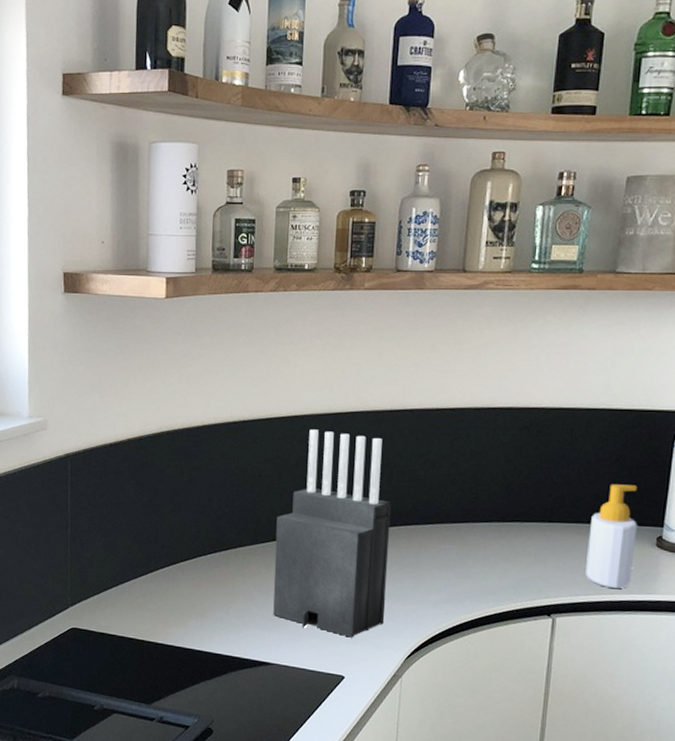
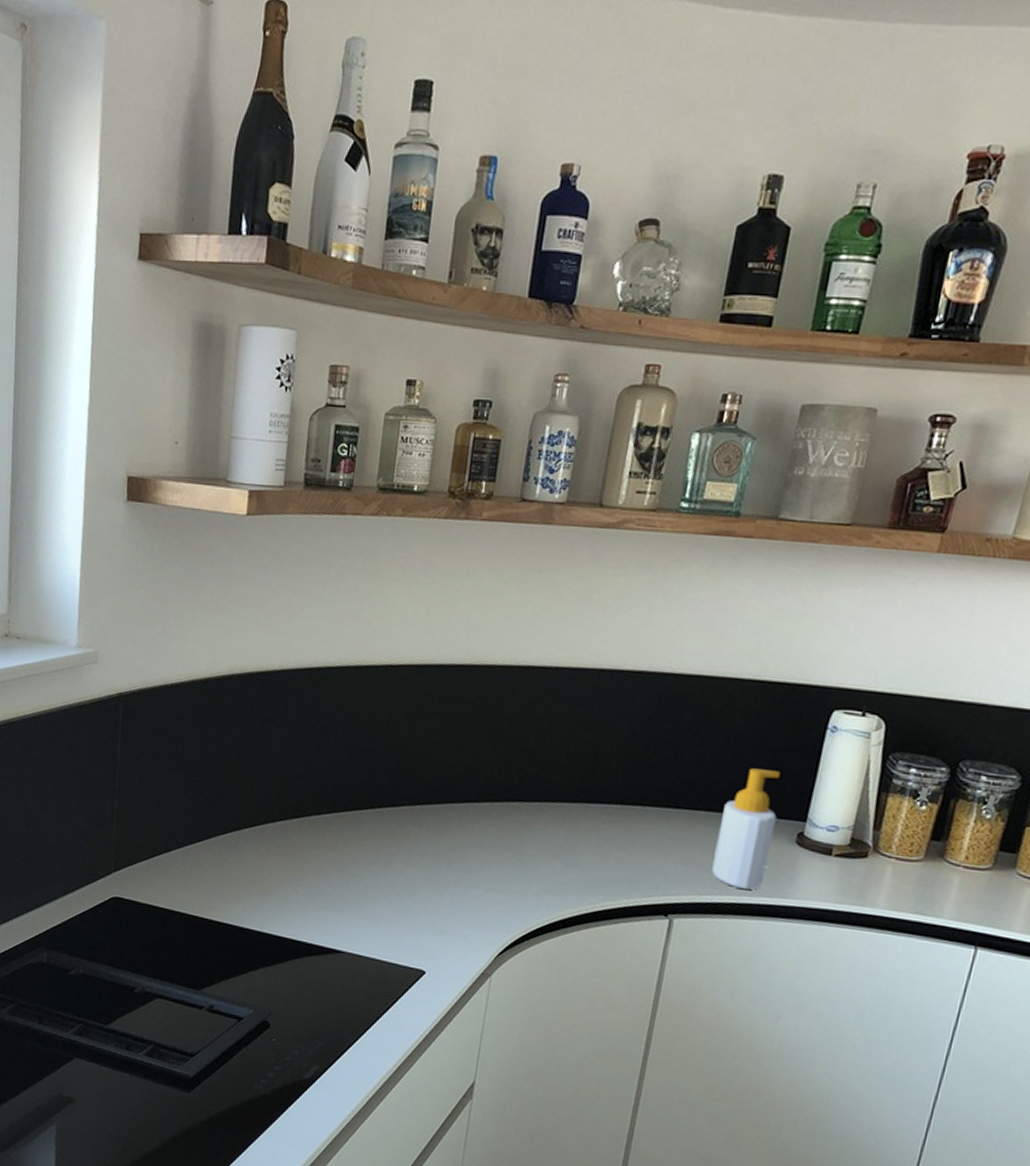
knife block: present [273,429,392,638] -> none [348,682,495,928]

